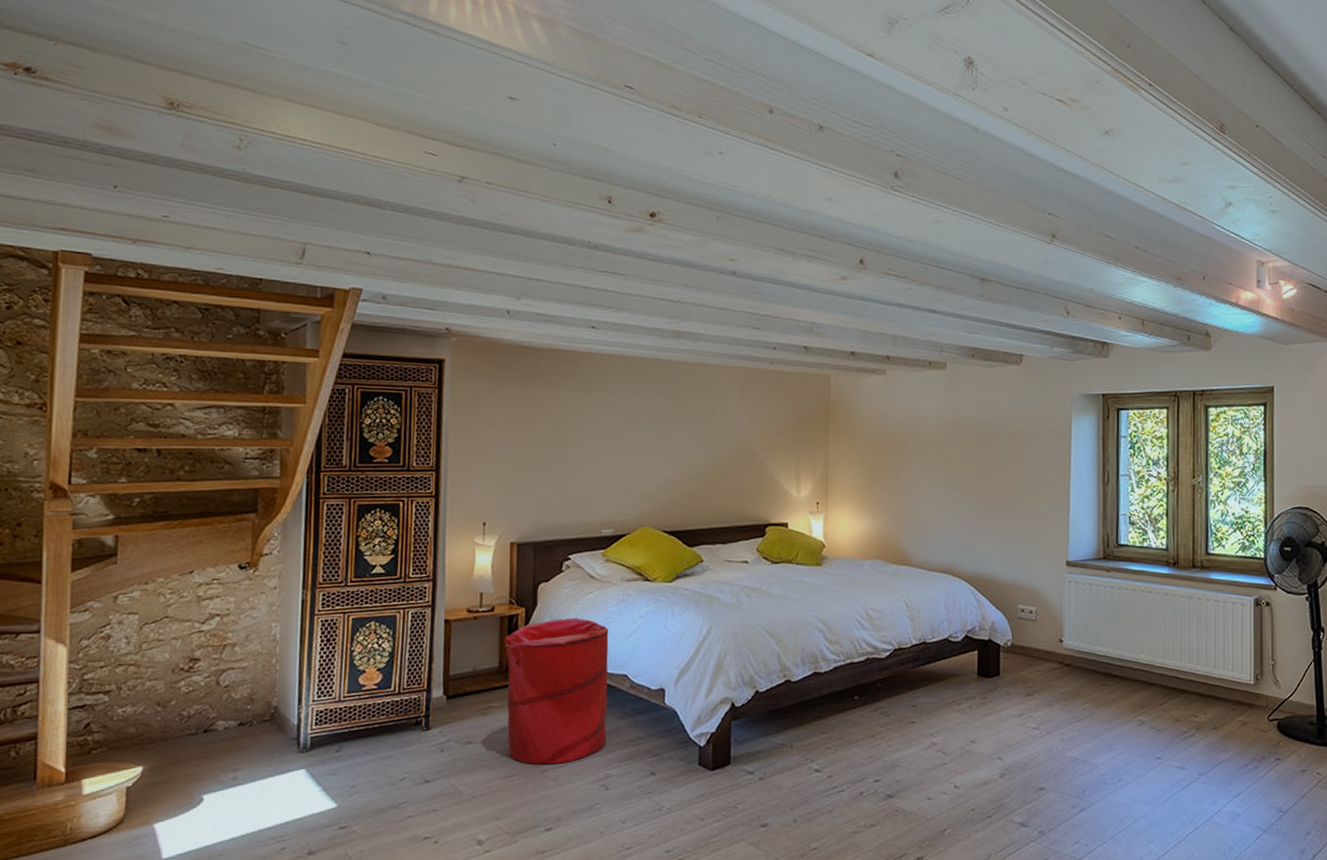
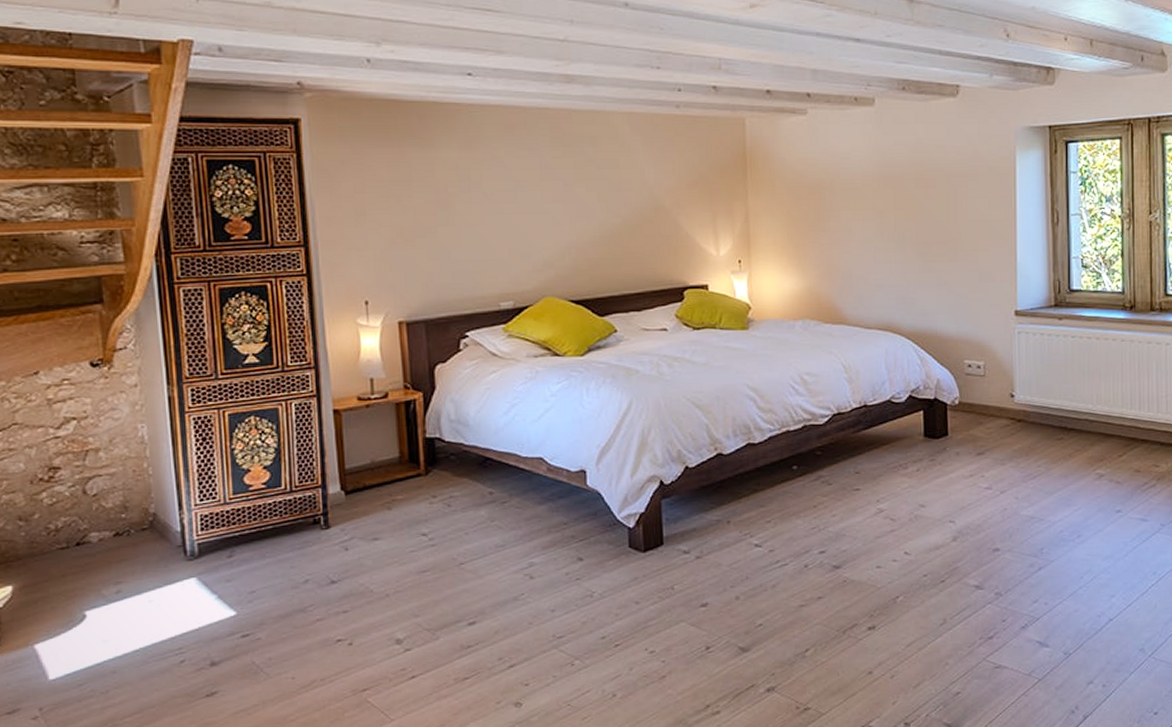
laundry hamper: present [504,617,609,765] -> none [403,400,526,558]

